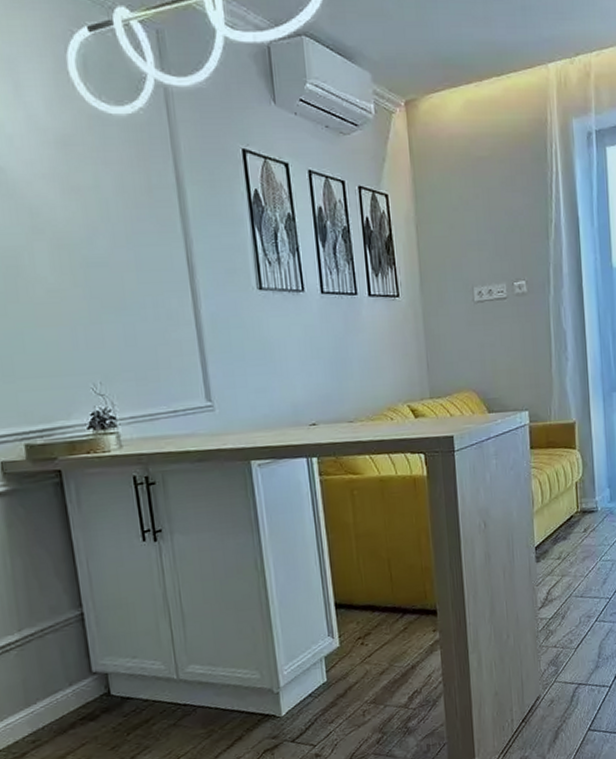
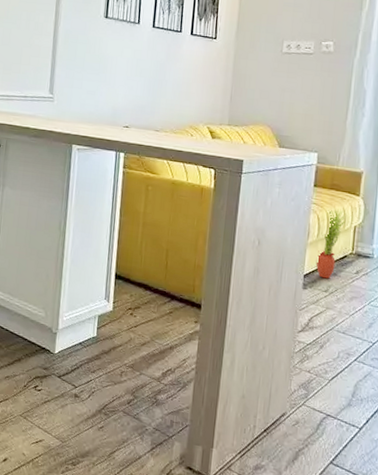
potted plant: none [544,468,567,546] -> present [316,210,346,279]

